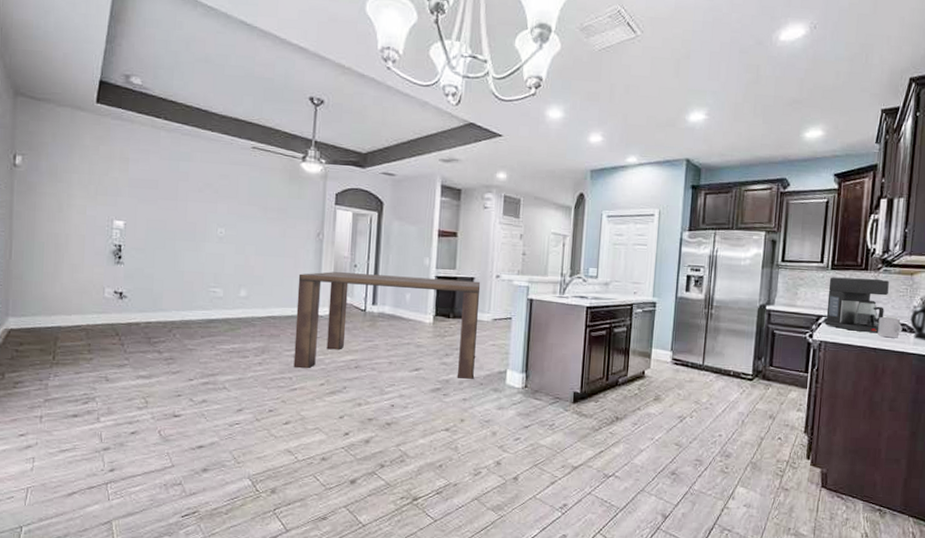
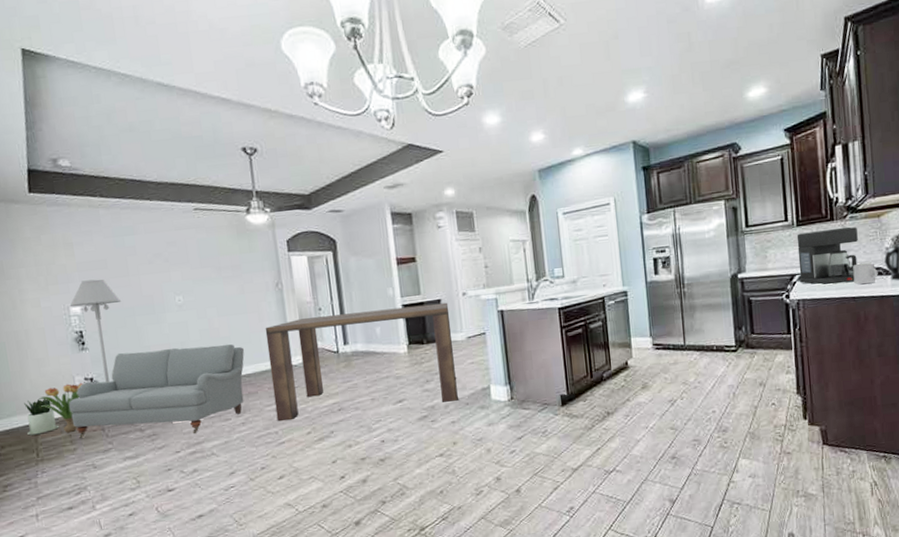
planter: none [47,303,81,338] -> present [24,398,60,436]
flower arrangement: none [64,293,112,342] -> present [39,382,83,434]
sofa: none [94,274,275,366] -> present [69,344,245,440]
floor lamp: none [114,197,165,300] -> present [69,279,122,383]

